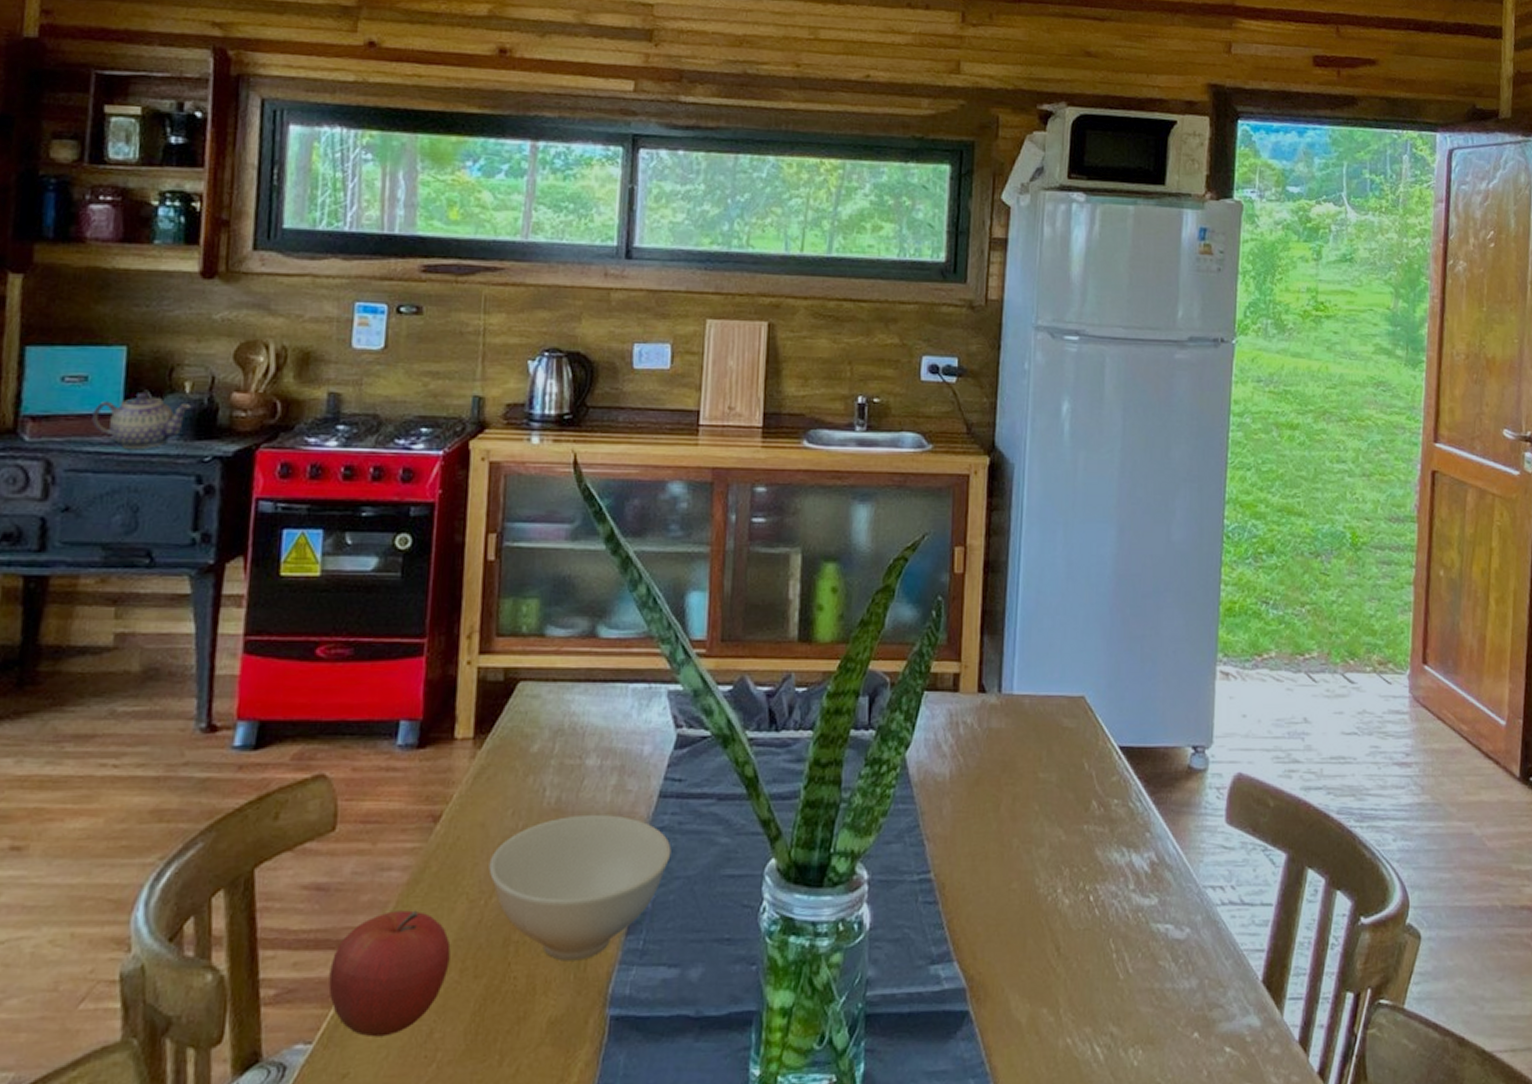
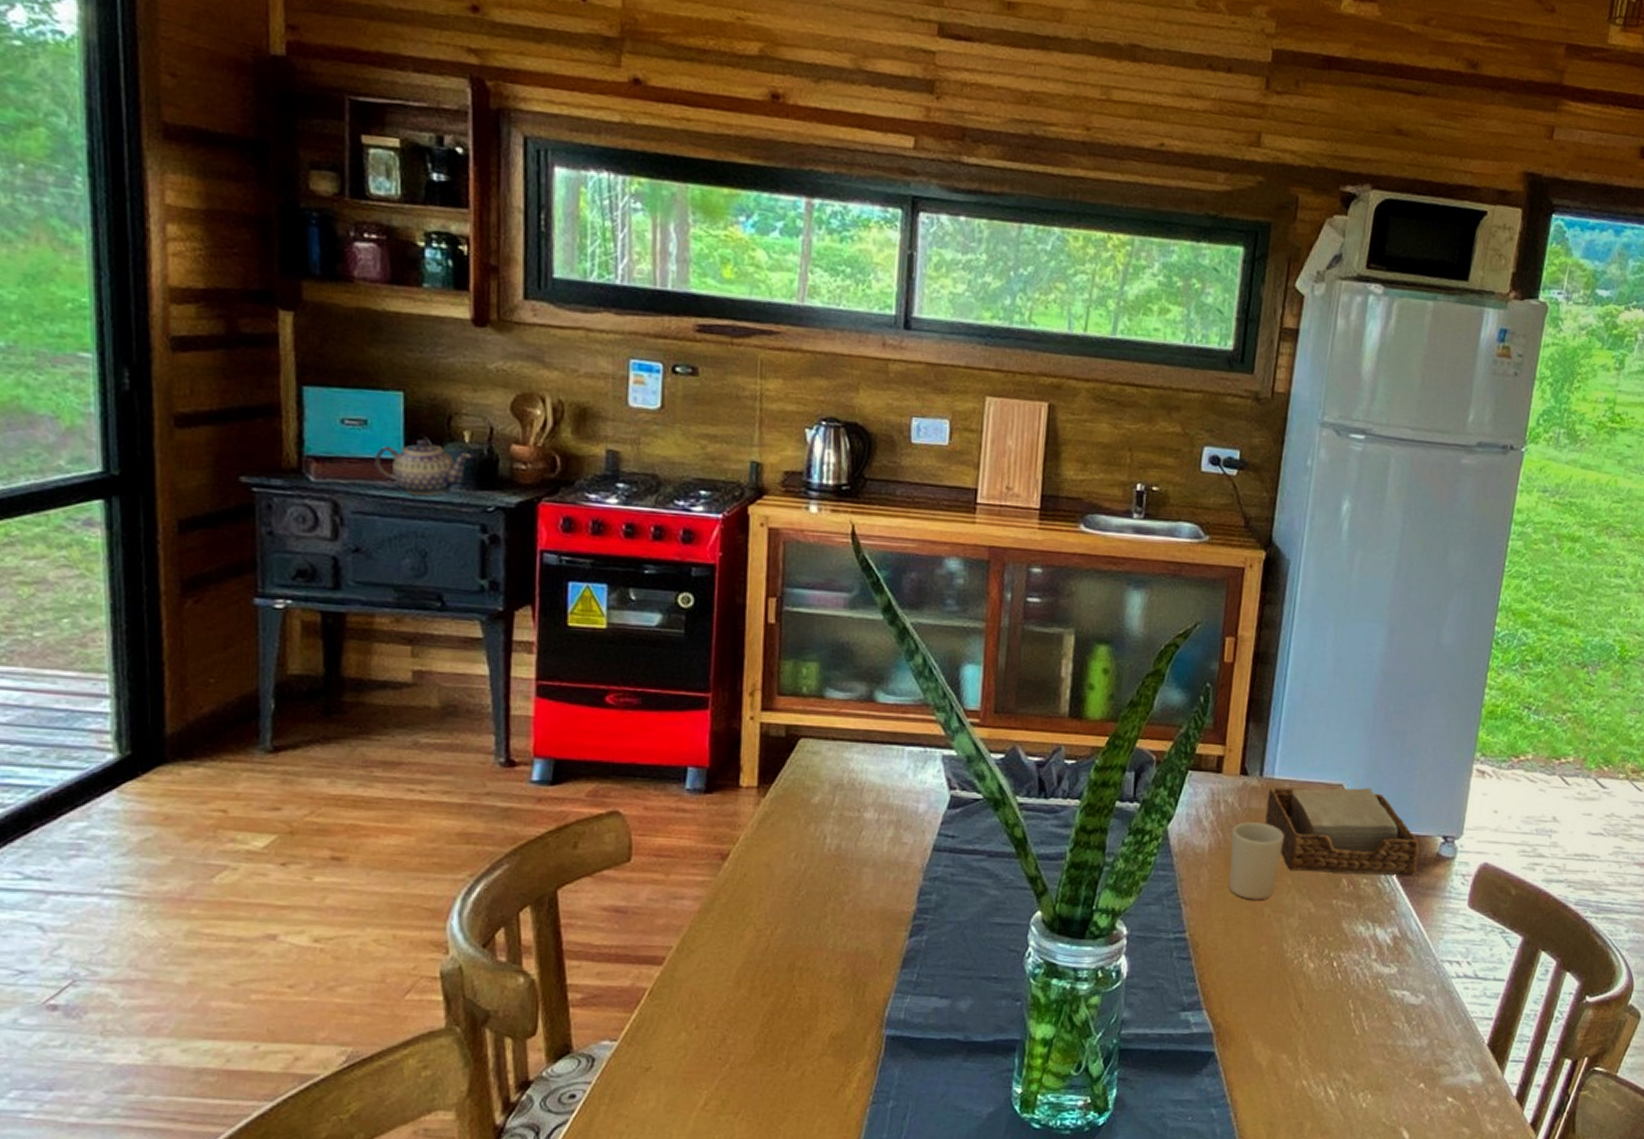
fruit: present [328,910,451,1037] -> none [630,934,740,1040]
bowl: present [489,814,672,961] -> none [774,861,944,987]
mug: none [972,743,1028,831] -> present [1228,822,1284,900]
napkin holder: none [1007,699,1169,795] -> present [1265,787,1420,877]

